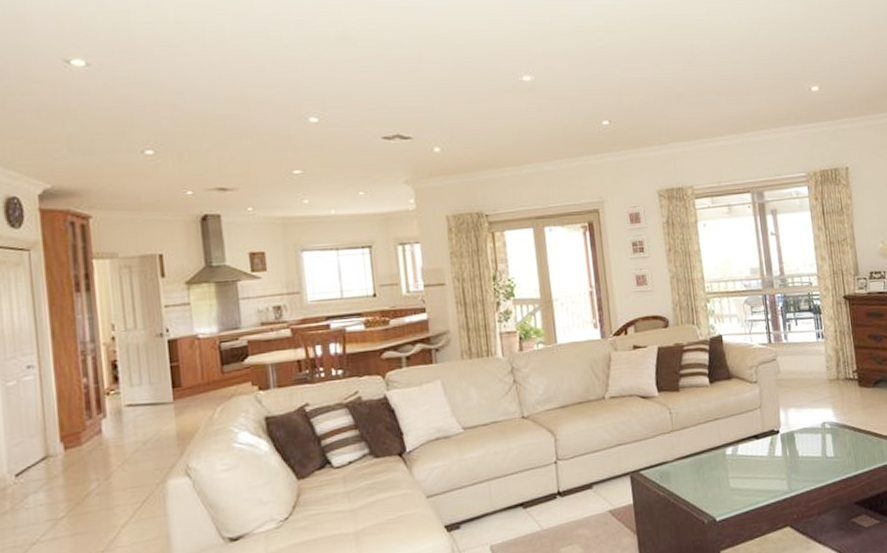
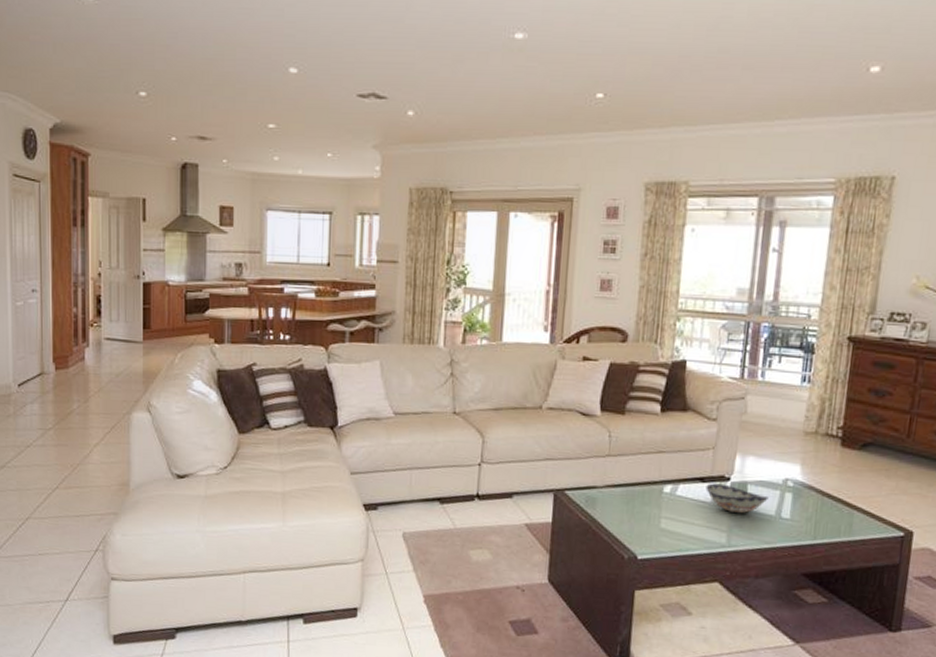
decorative bowl: none [760,437,813,461] -> present [705,483,769,514]

